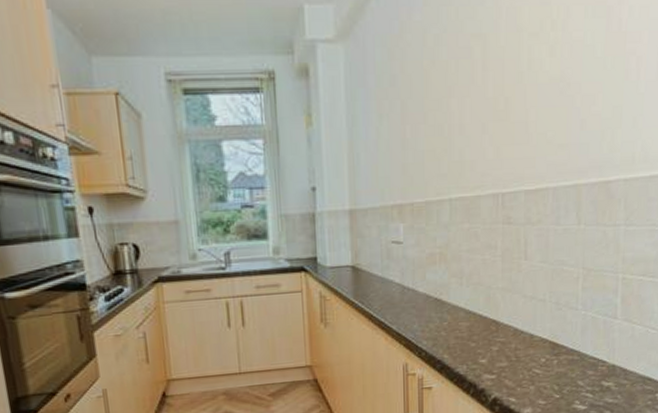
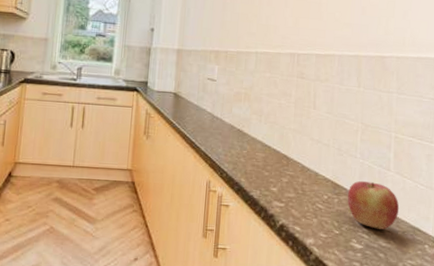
apple: none [568,334,627,386] -> present [347,180,399,229]

